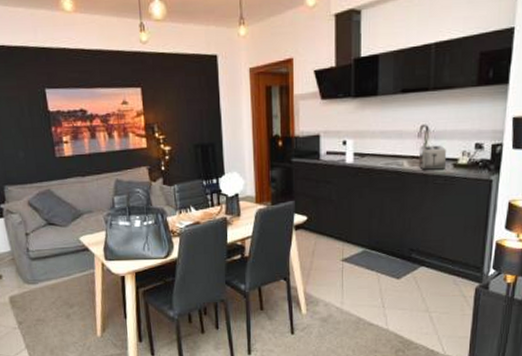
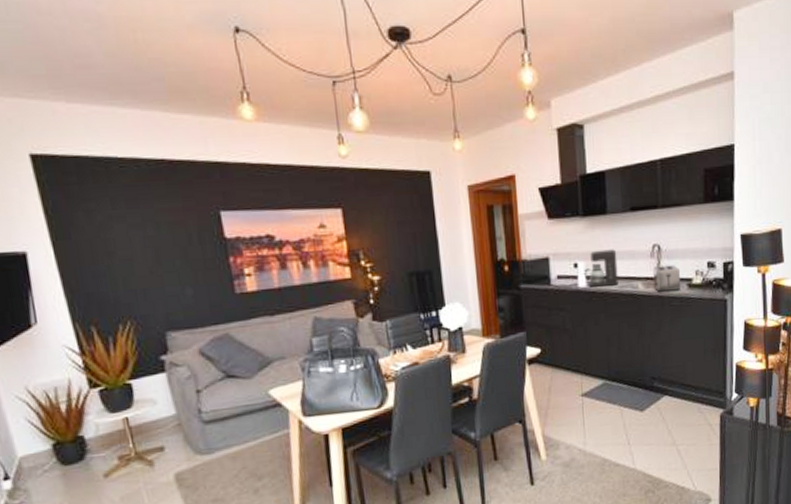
coffee maker: none [352,128,385,164] -> present [584,249,618,287]

